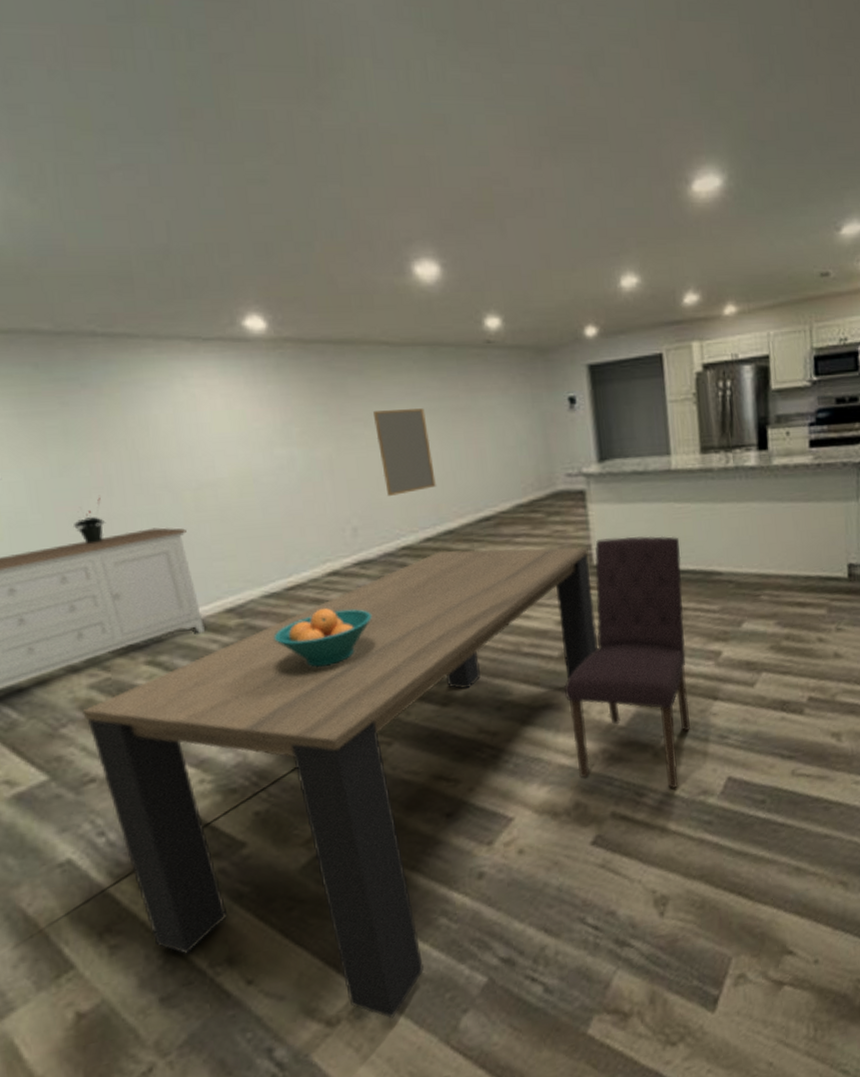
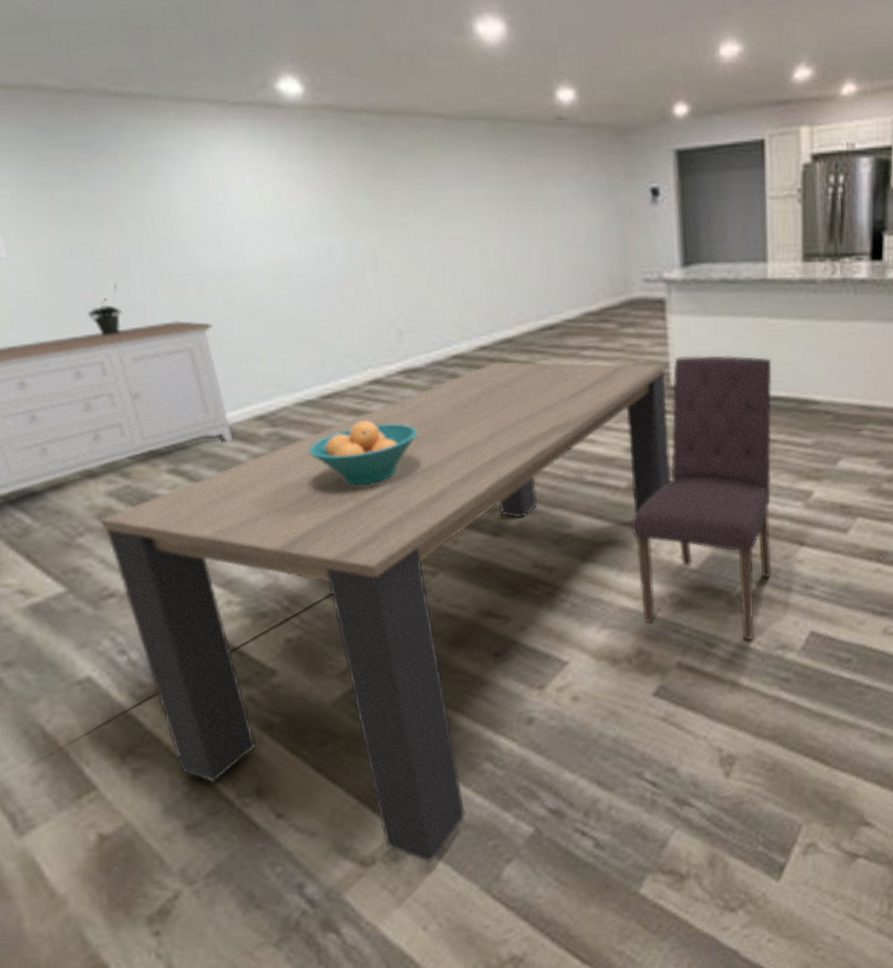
home mirror: present [374,408,436,496] -> none [424,195,494,296]

